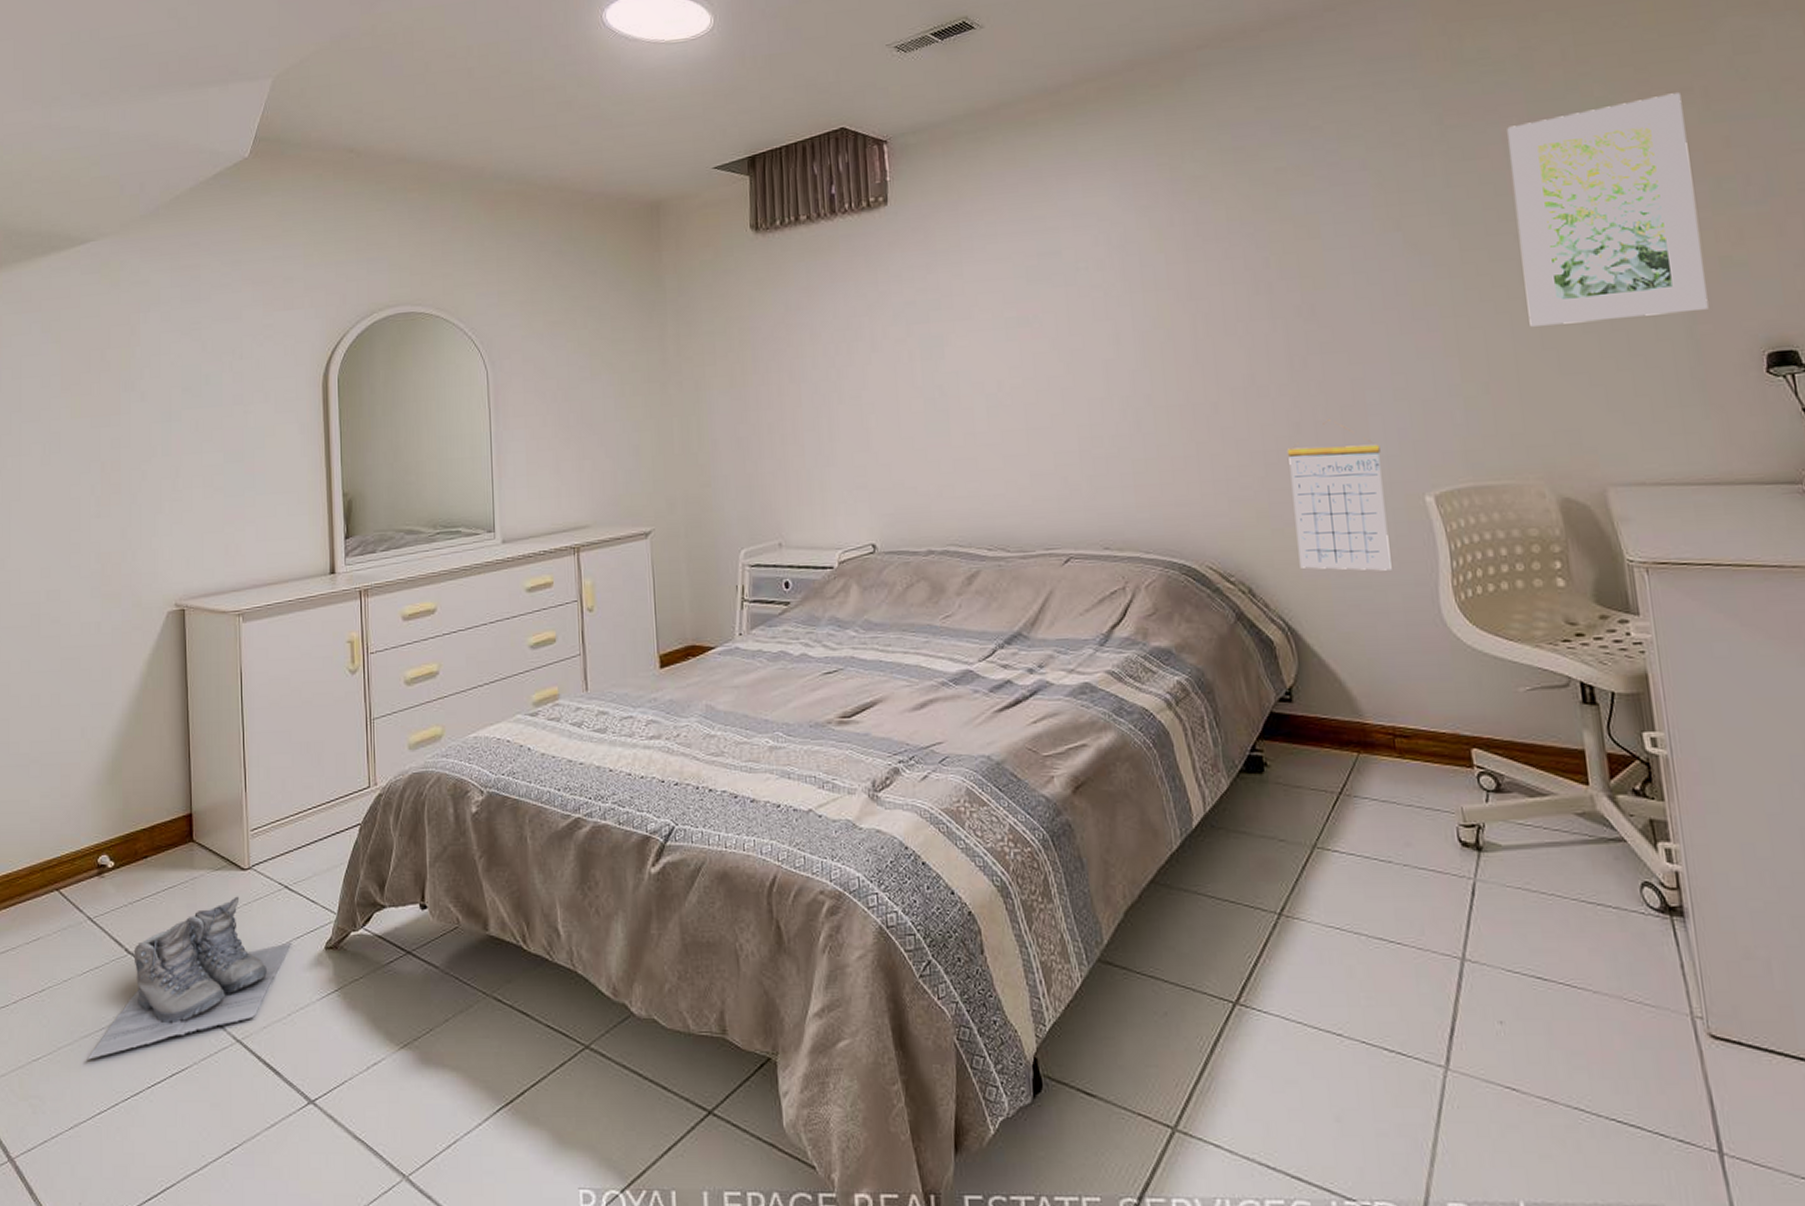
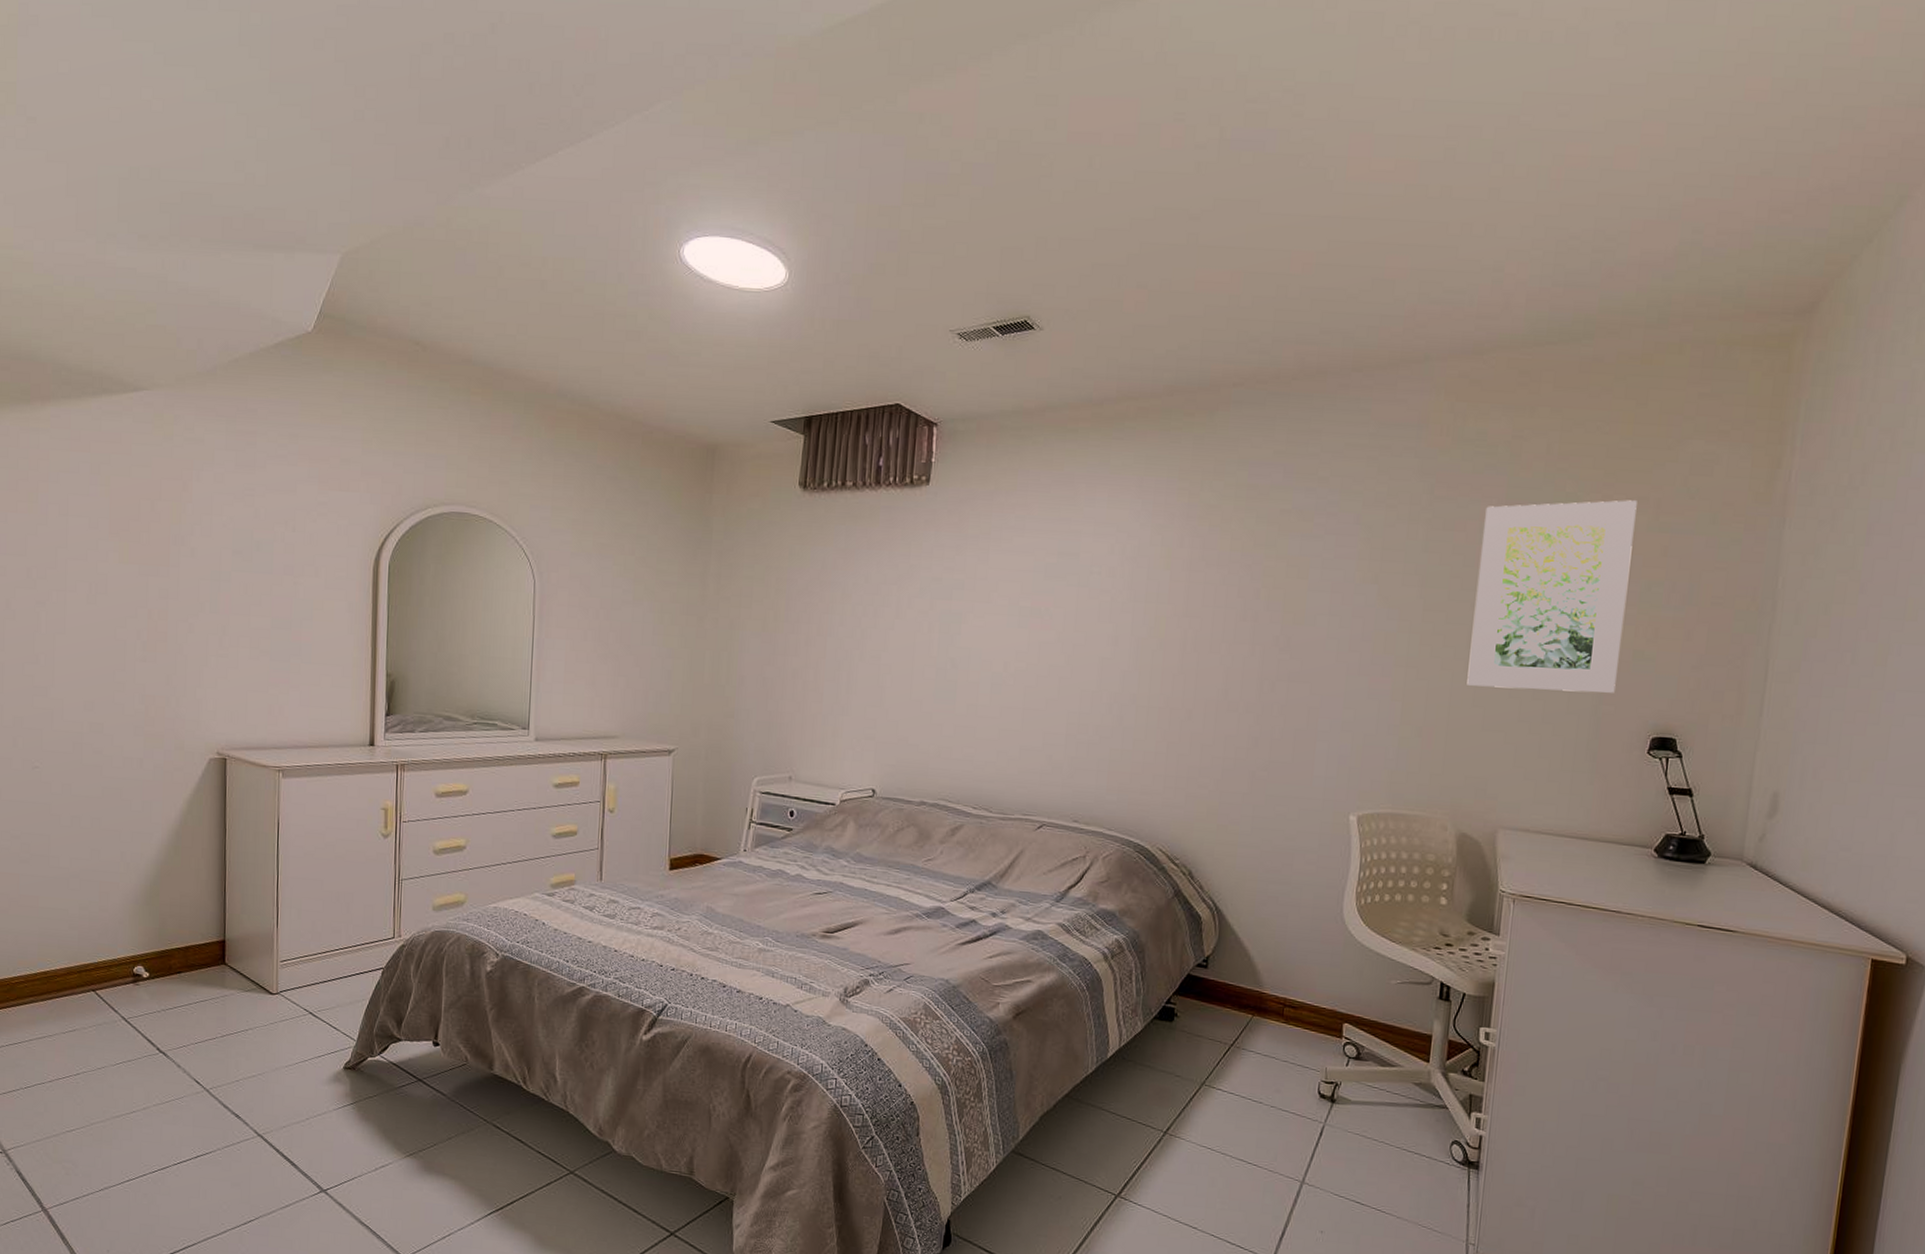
boots: present [86,896,291,1060] -> none [117,1015,312,1137]
calendar: present [1287,419,1392,571] -> none [1235,739,1321,872]

